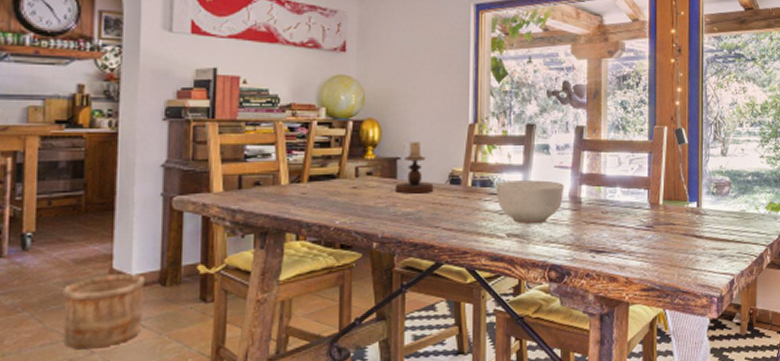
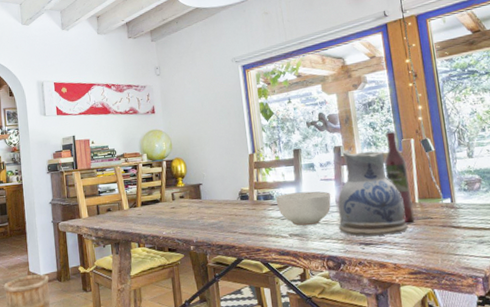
candlestick: present [396,141,434,194] -> none [201,171,229,210]
ceramic pitcher: none [569,132,648,243] -> present [338,150,408,237]
wine bottle: none [632,114,656,229] -> present [384,131,415,224]

